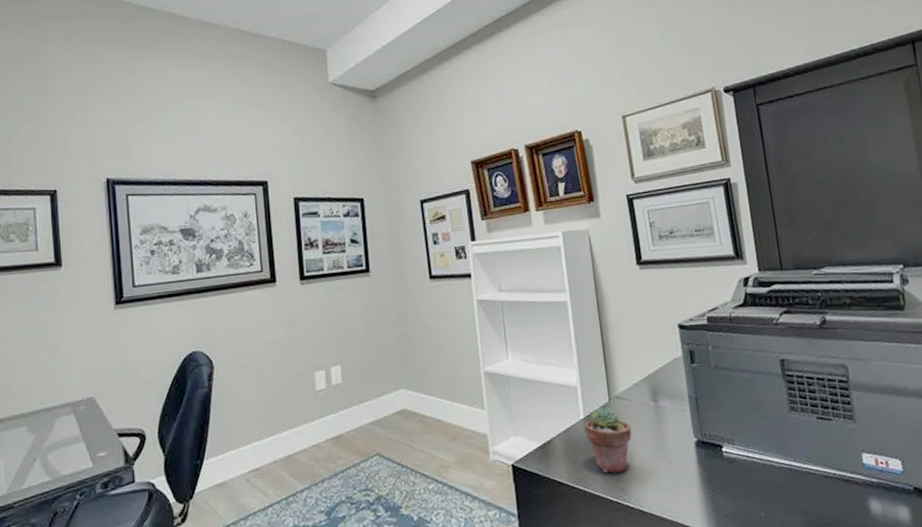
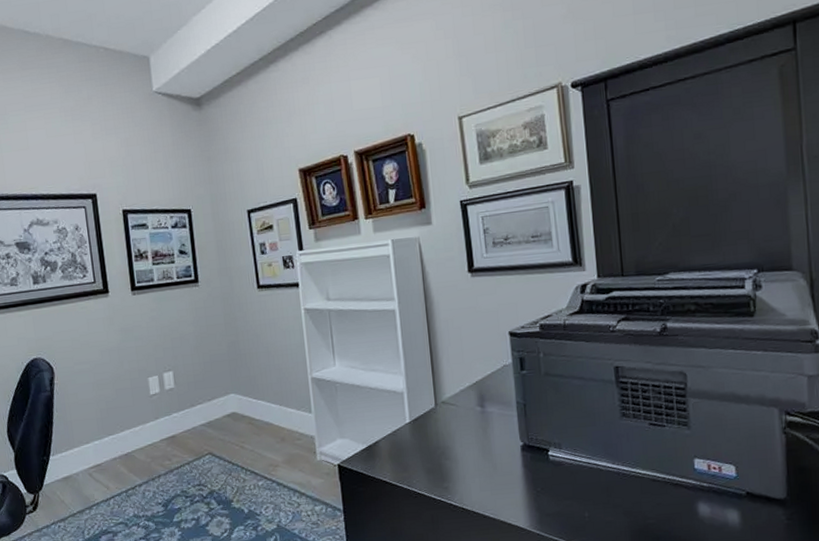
potted succulent: present [584,407,632,473] -> none [410,411,457,474]

